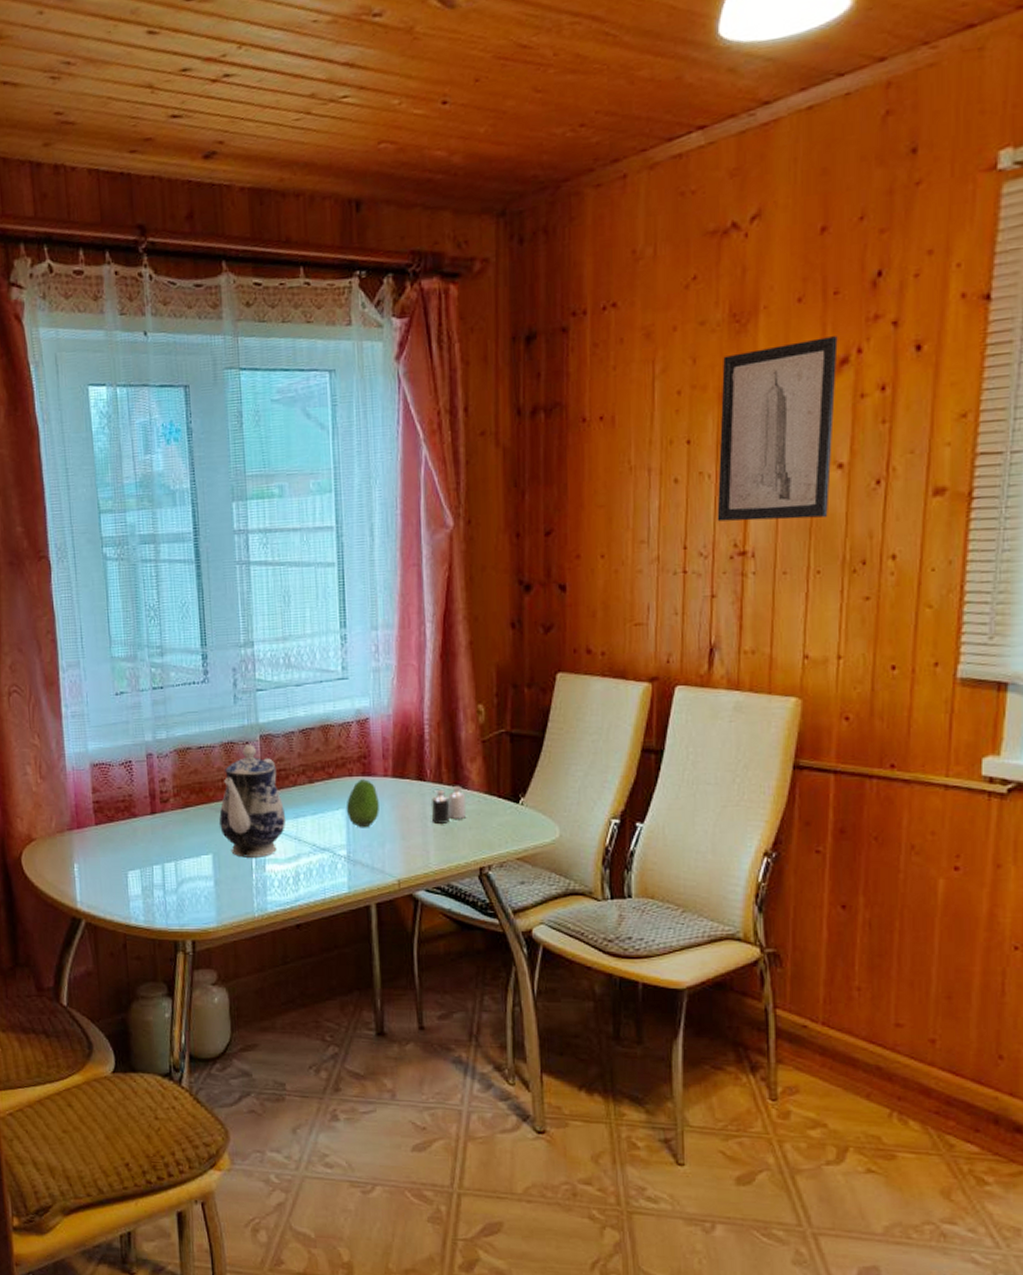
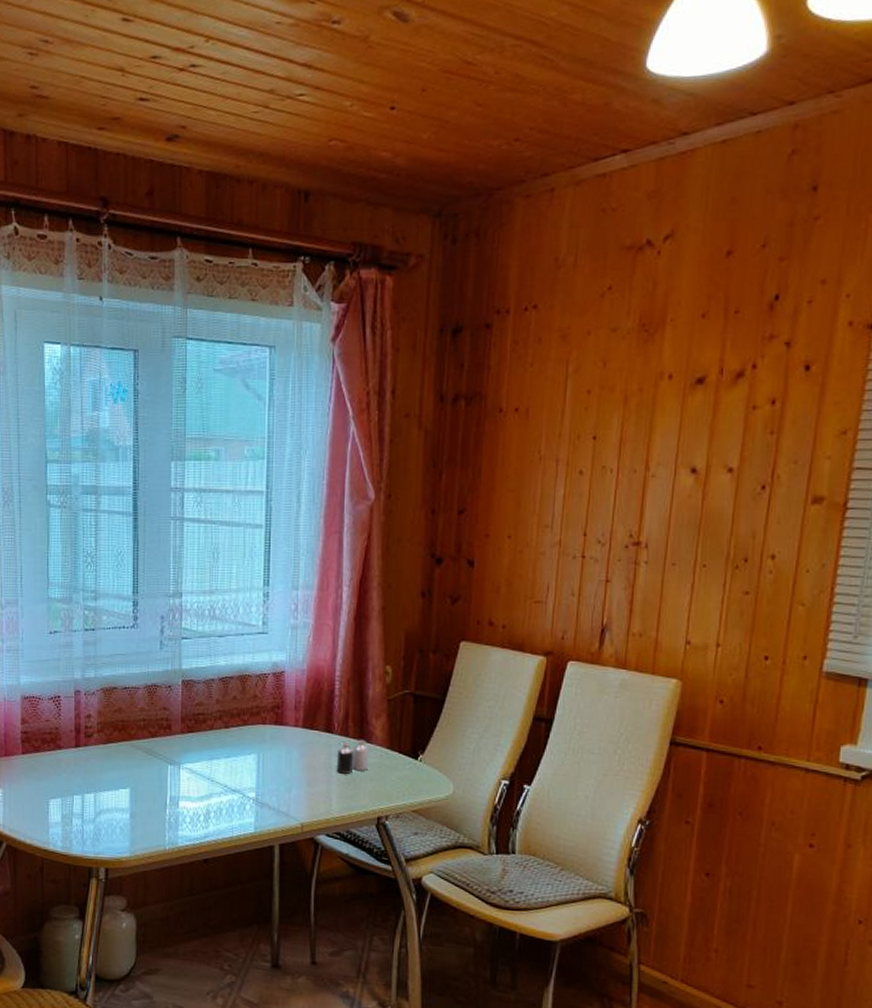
teapot: present [219,745,287,858] -> none [139,688,201,794]
fruit: present [346,779,379,828] -> none [257,728,288,774]
wall art: present [717,336,838,522] -> none [615,351,735,516]

